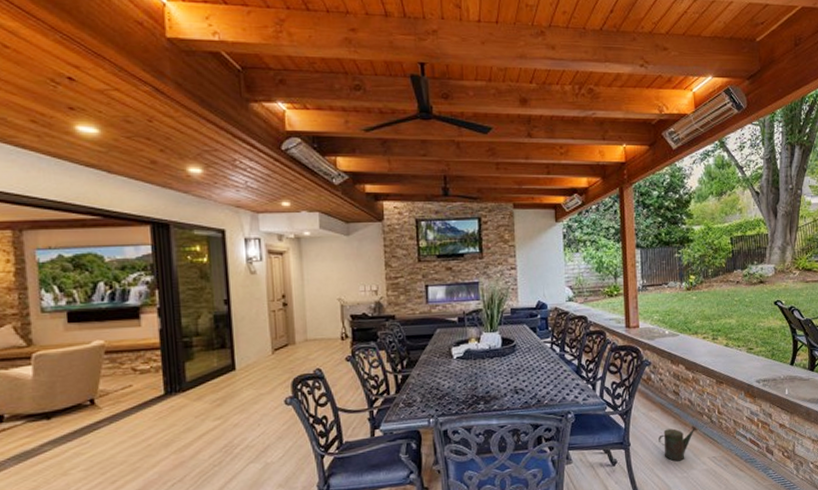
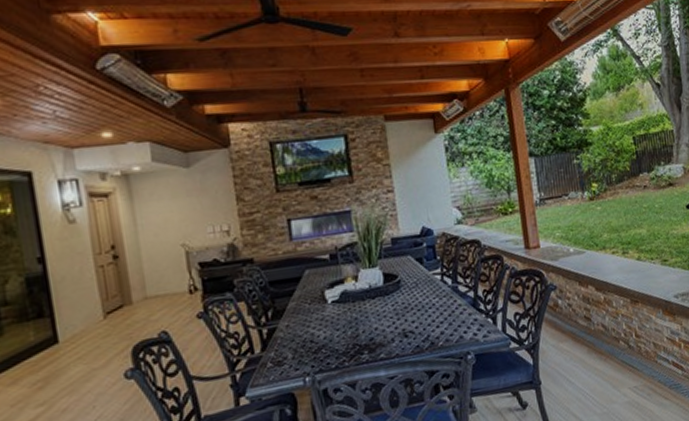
watering can: present [659,425,698,462] -> none [572,353,615,397]

